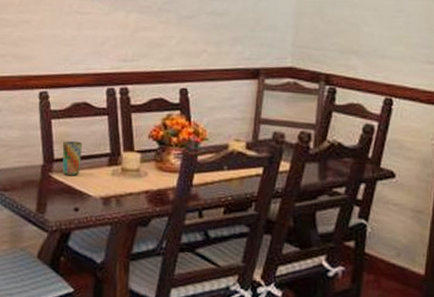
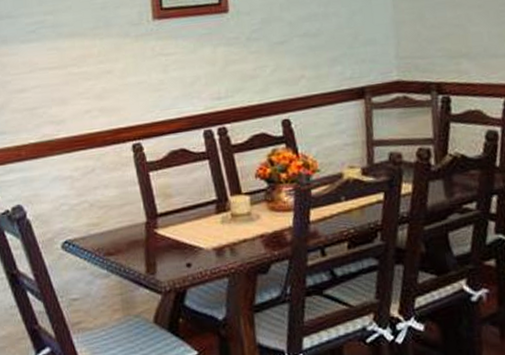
cup: present [62,141,82,175] -> none [164,191,187,229]

